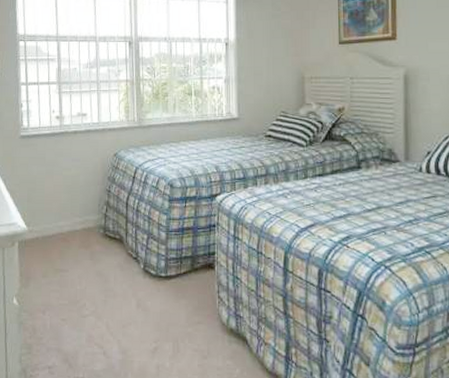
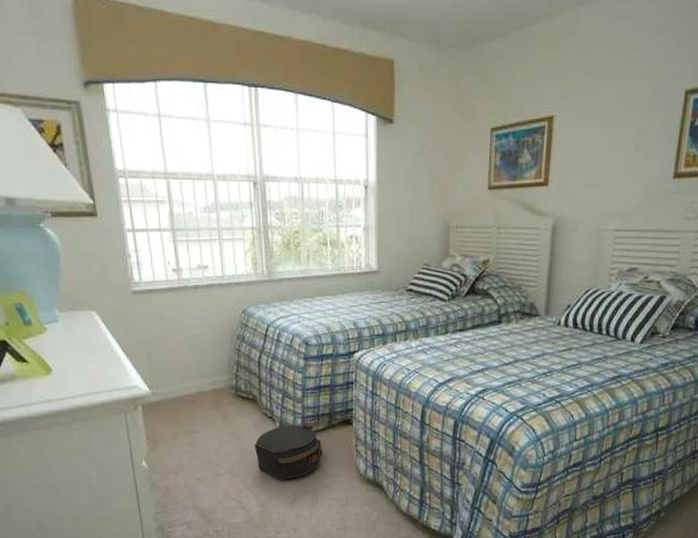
hat box: none [118,266,185,325] -> present [254,423,322,479]

